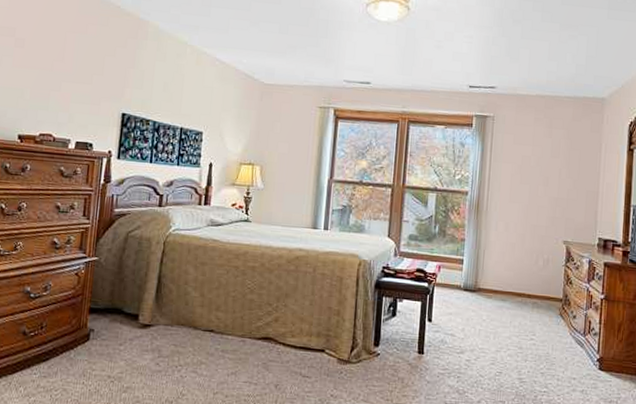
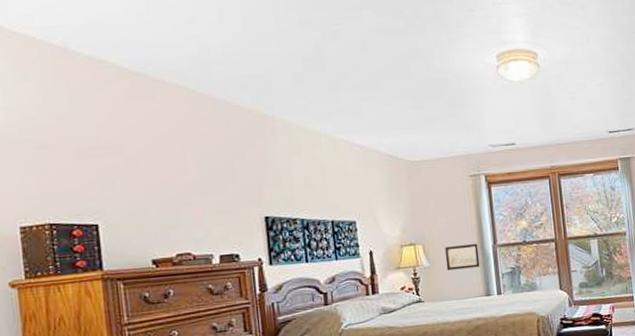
wall art: none [279,172,314,199] -> present [444,243,480,271]

